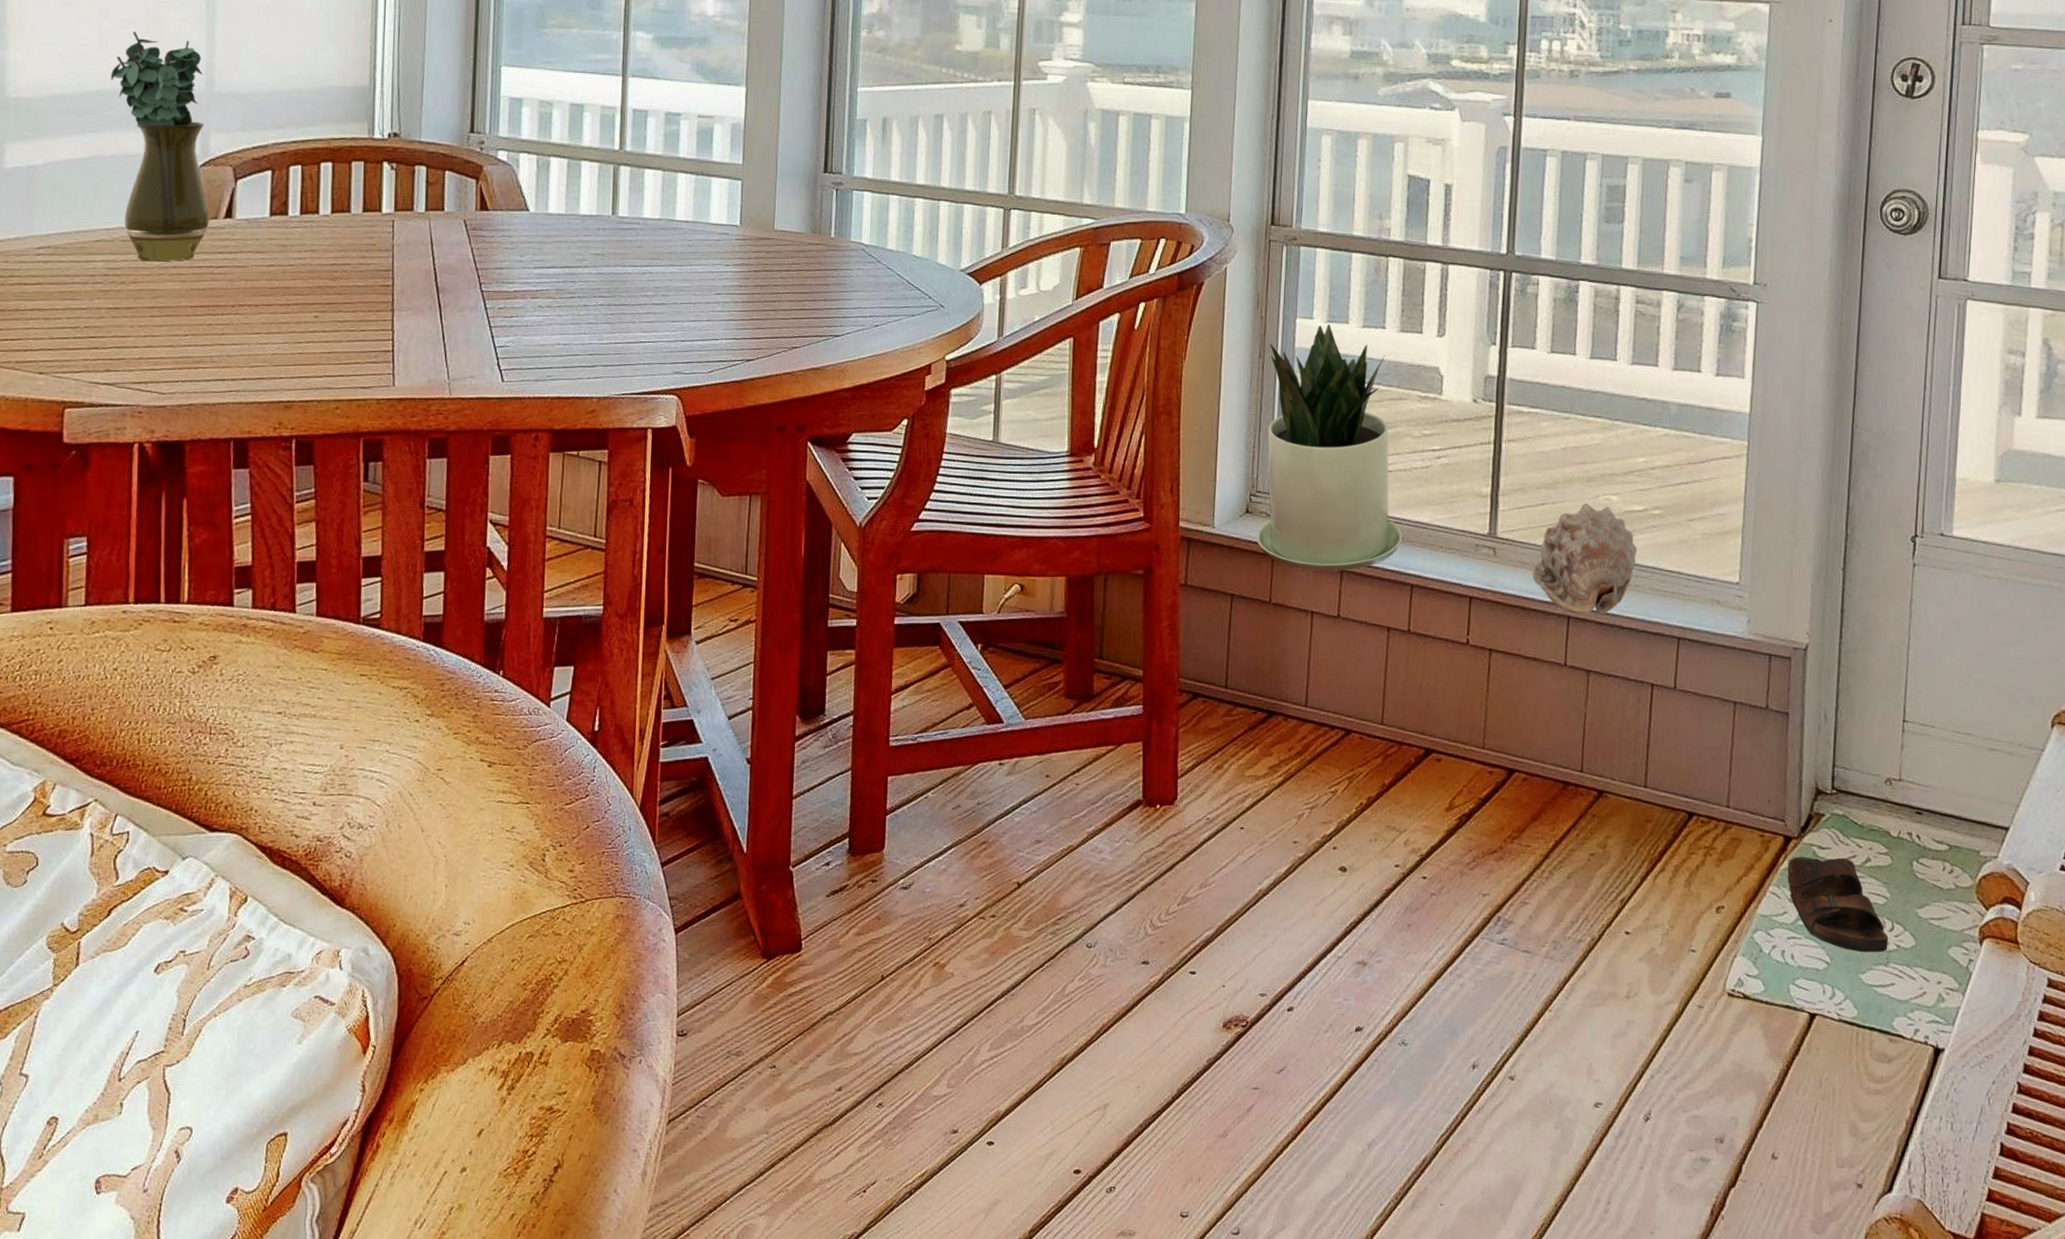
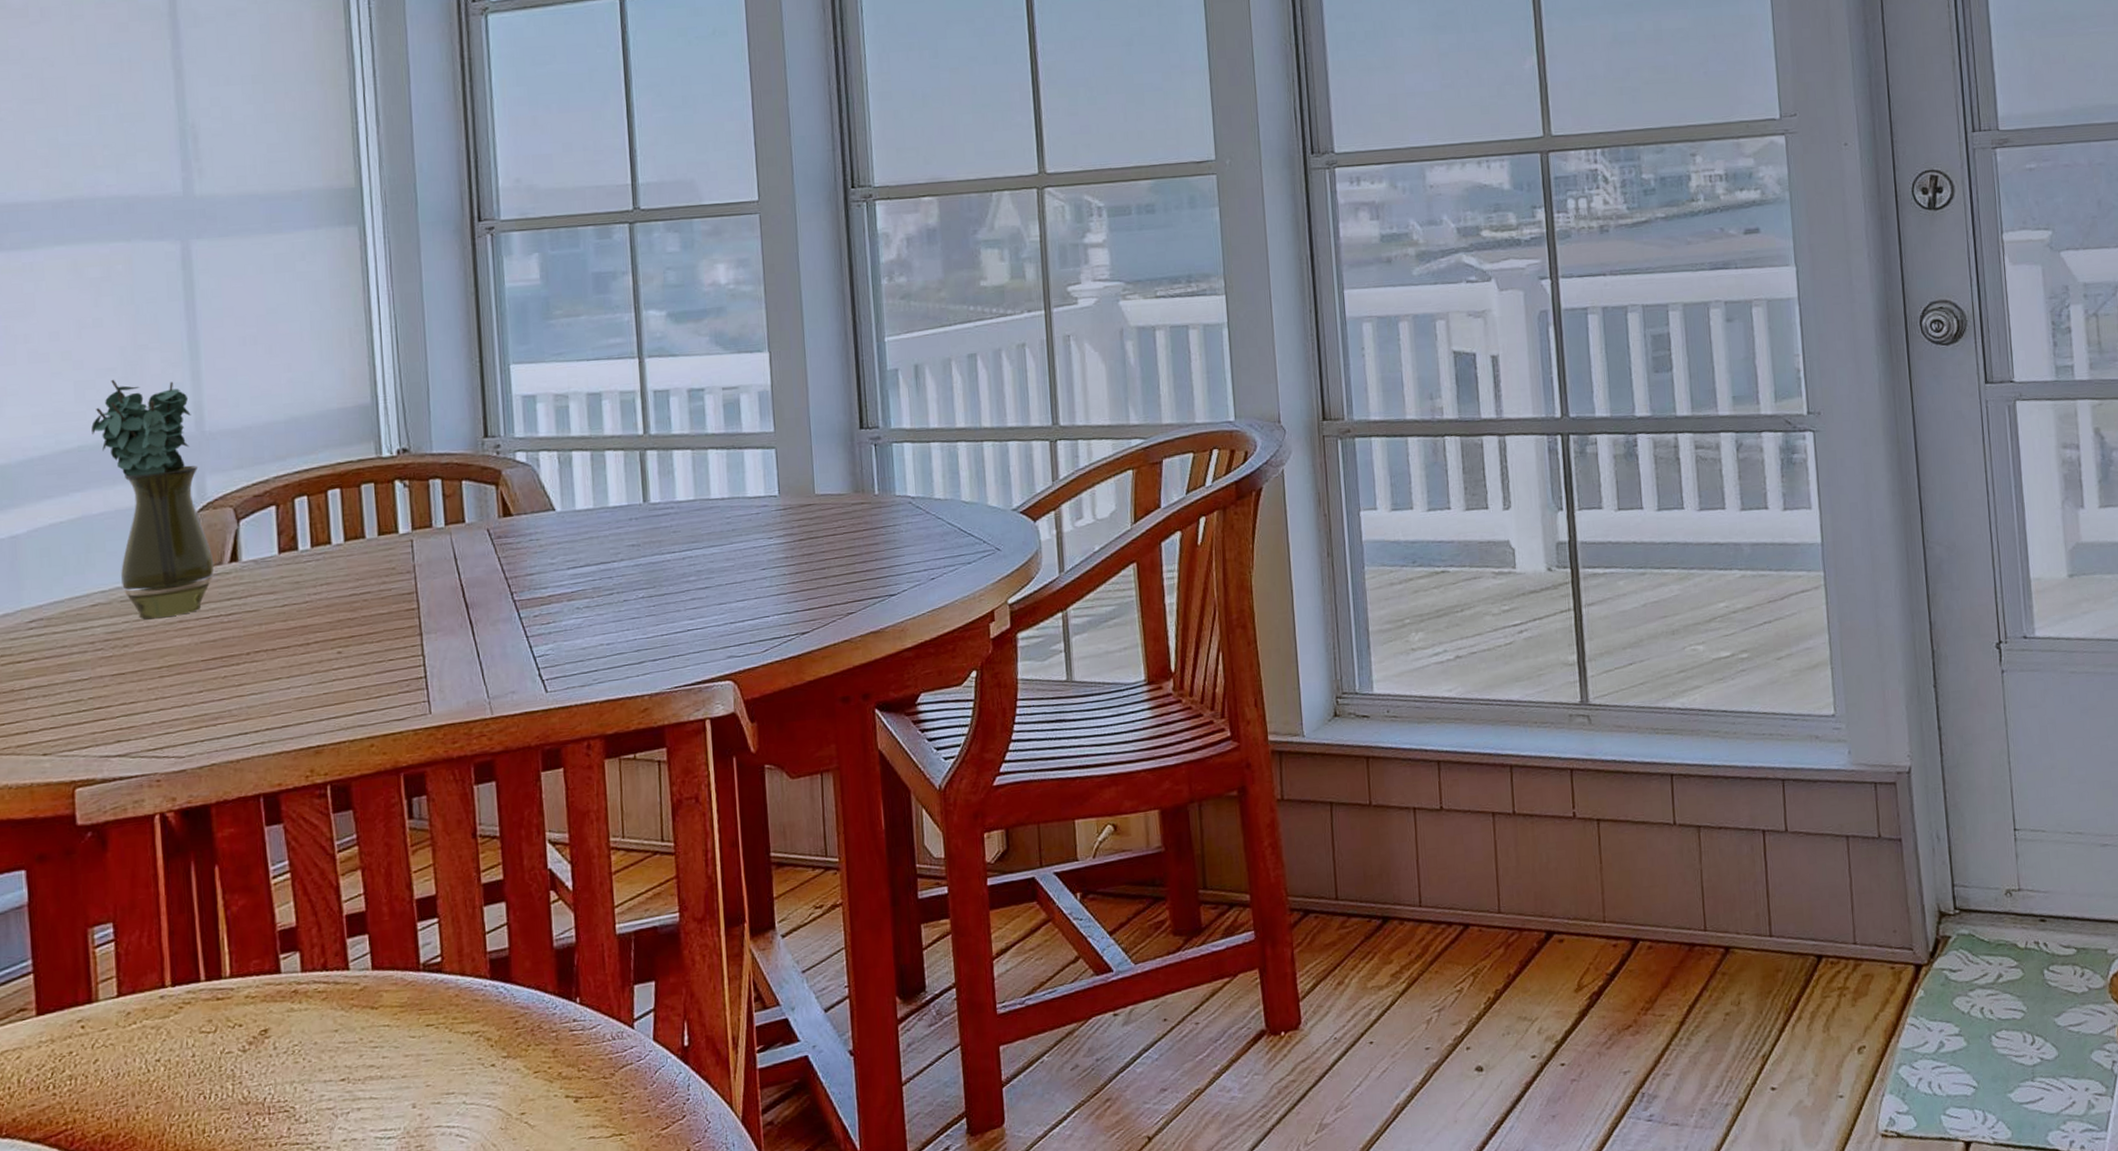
planter: present [1256,323,1403,571] -> none [1337,512,1496,766]
seashell: present [1532,503,1638,615] -> none [1630,656,1731,771]
sandal: present [1787,856,1889,953] -> none [1921,977,2032,1072]

